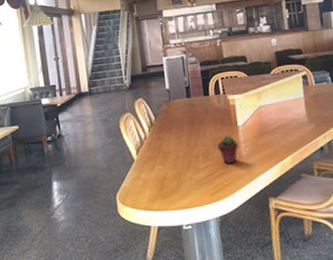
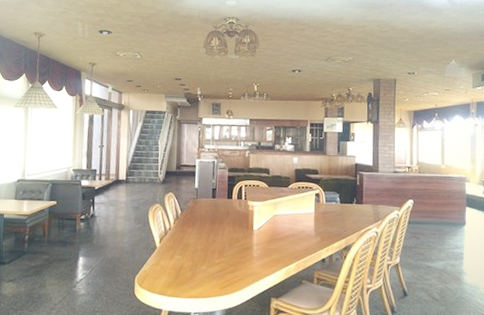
potted succulent: present [217,136,238,164] -> none [232,237,251,263]

